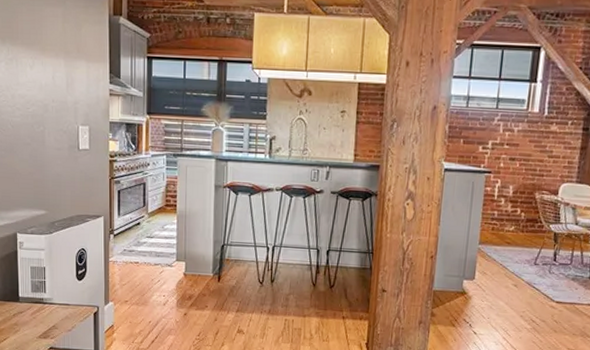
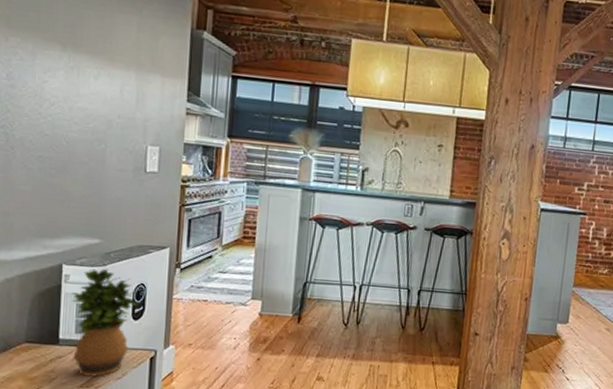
potted plant: none [27,236,81,329] -> present [72,268,139,377]

